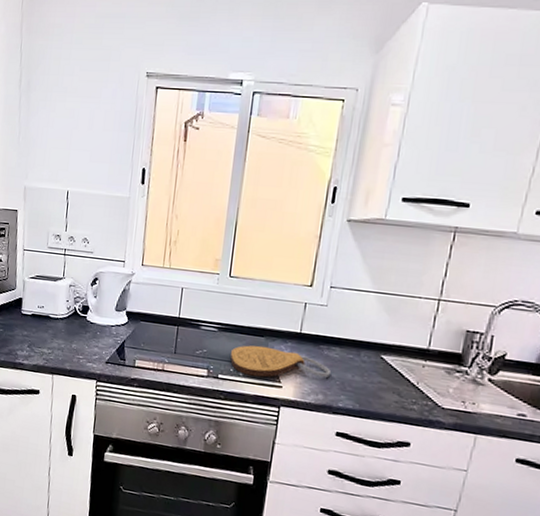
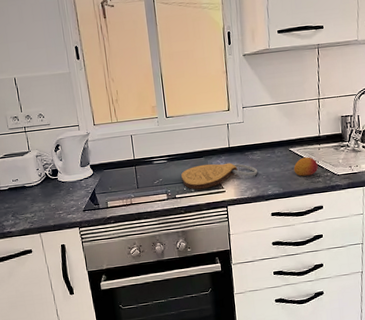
fruit: none [380,371,417,399] -> present [293,156,318,177]

